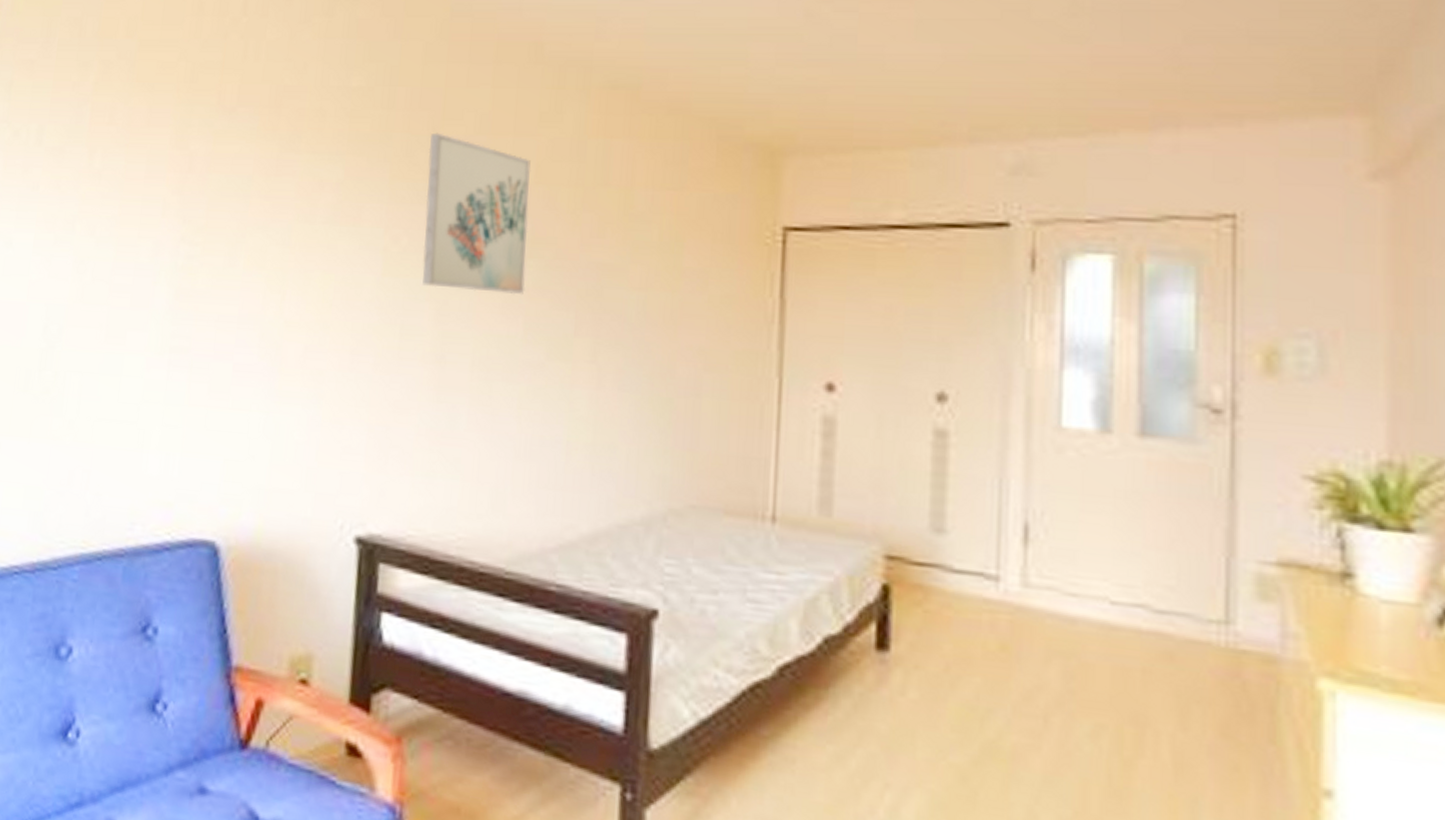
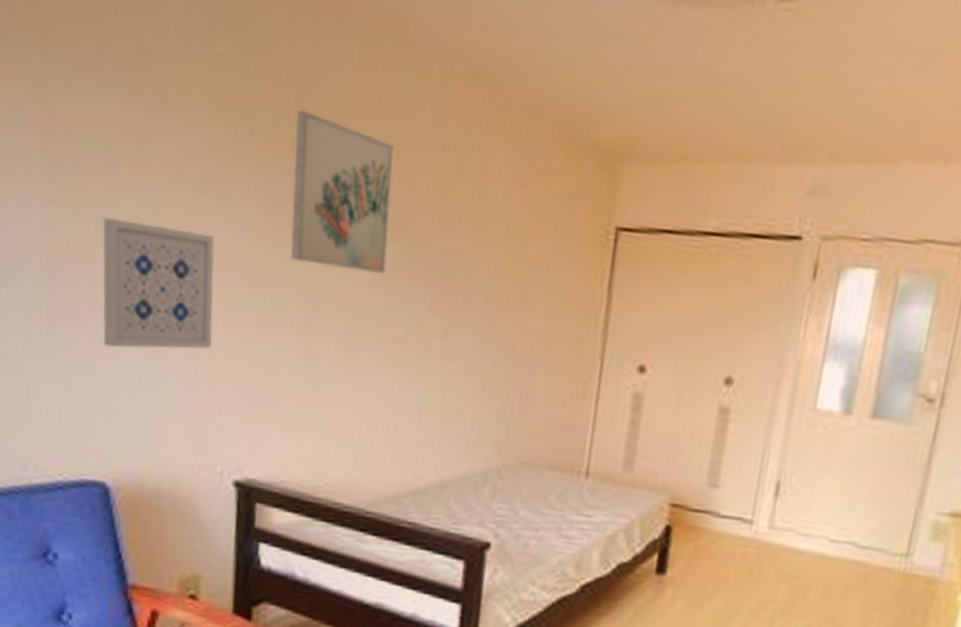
wall art: none [224,253,343,389] -> present [102,217,215,350]

